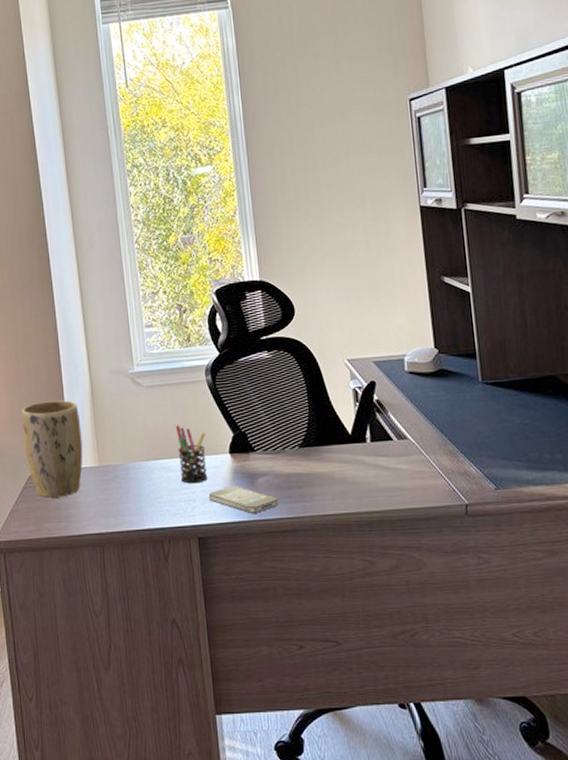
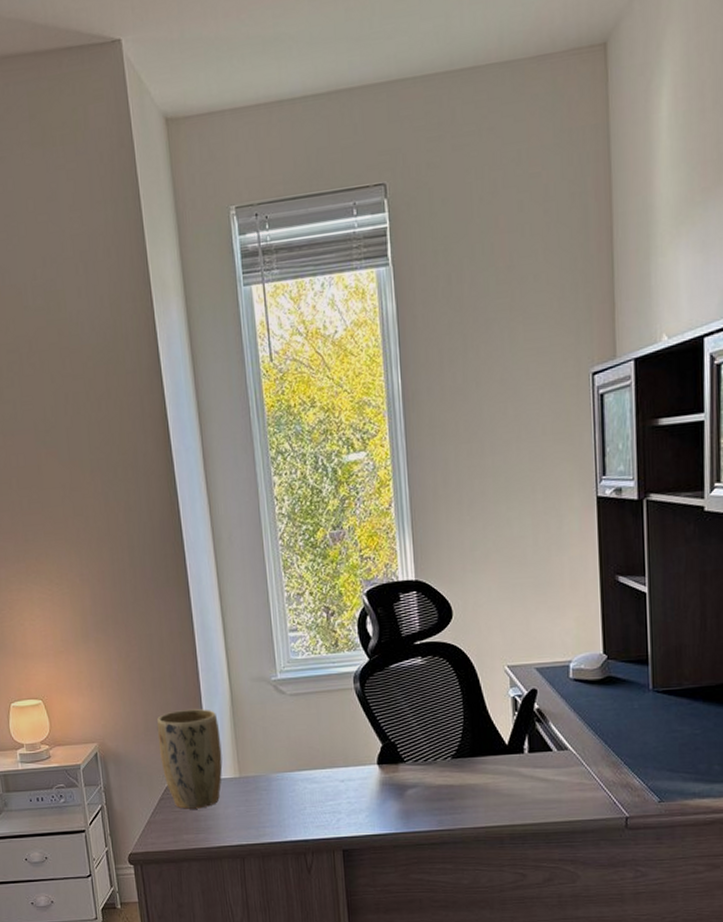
pen holder: present [175,425,208,484] -> none [320,735,354,796]
smartphone: present [208,486,278,513] -> none [354,798,428,825]

